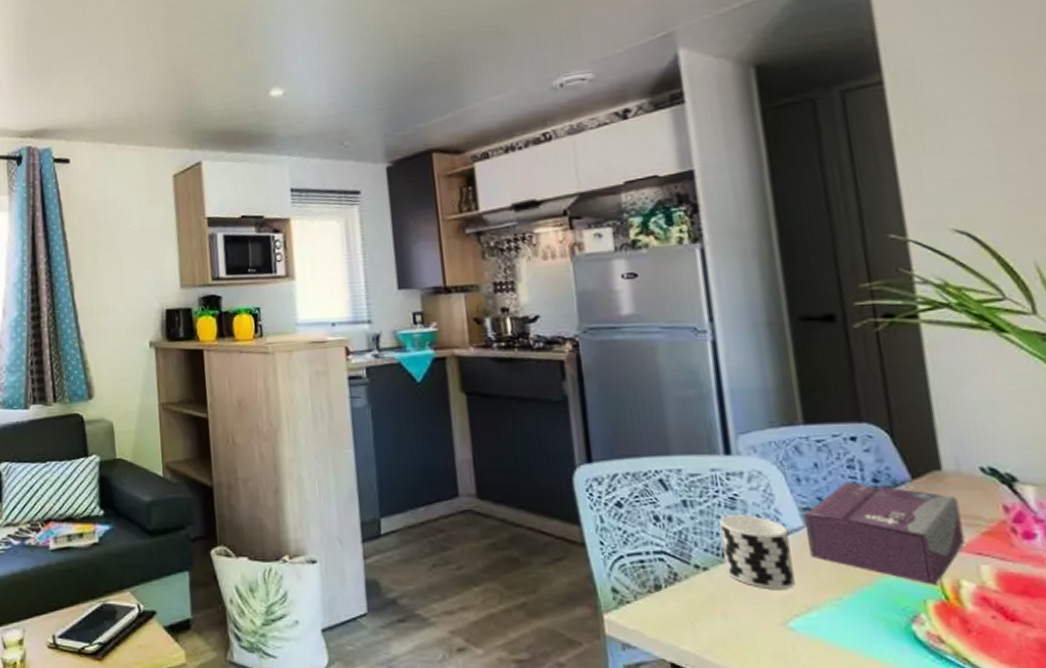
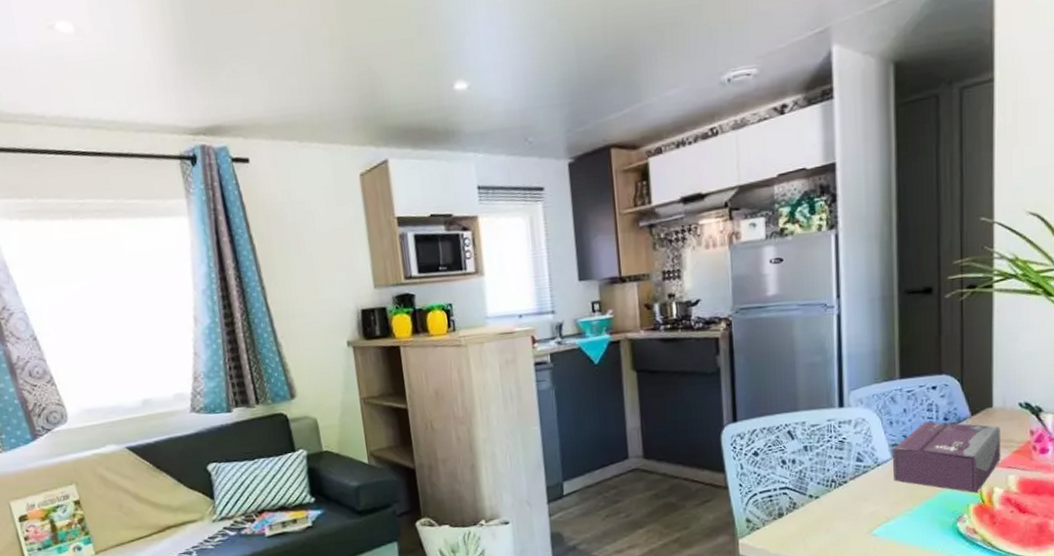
cup: present [719,515,795,589] -> none [830,453,880,508]

